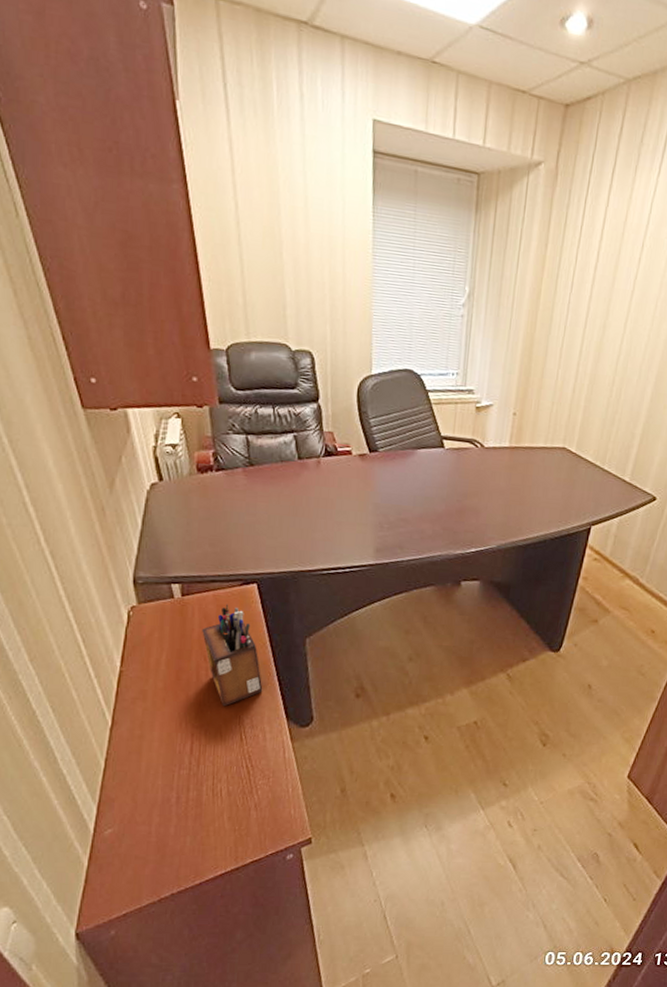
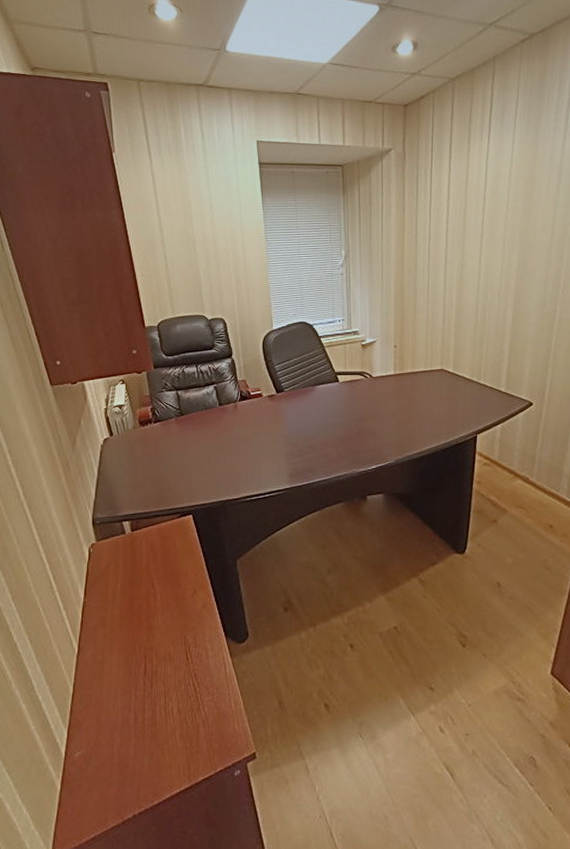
desk organizer: present [202,604,263,707] -> none [149,535,203,628]

